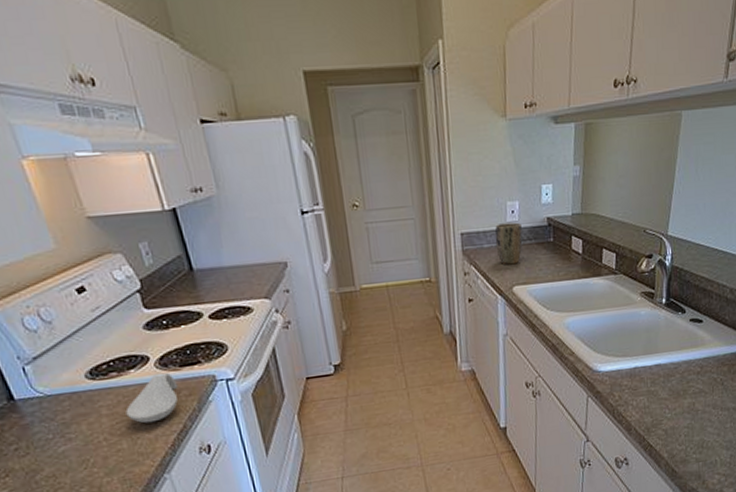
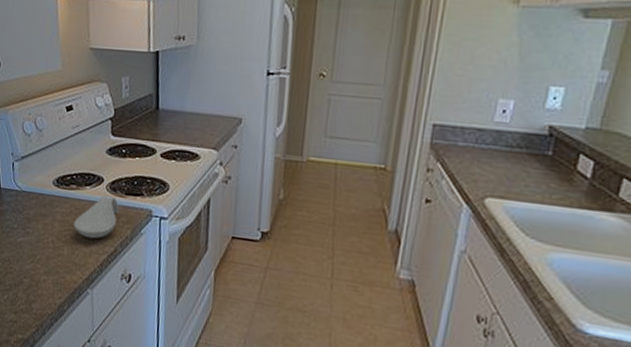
plant pot: present [495,222,523,265] -> none [473,122,512,173]

